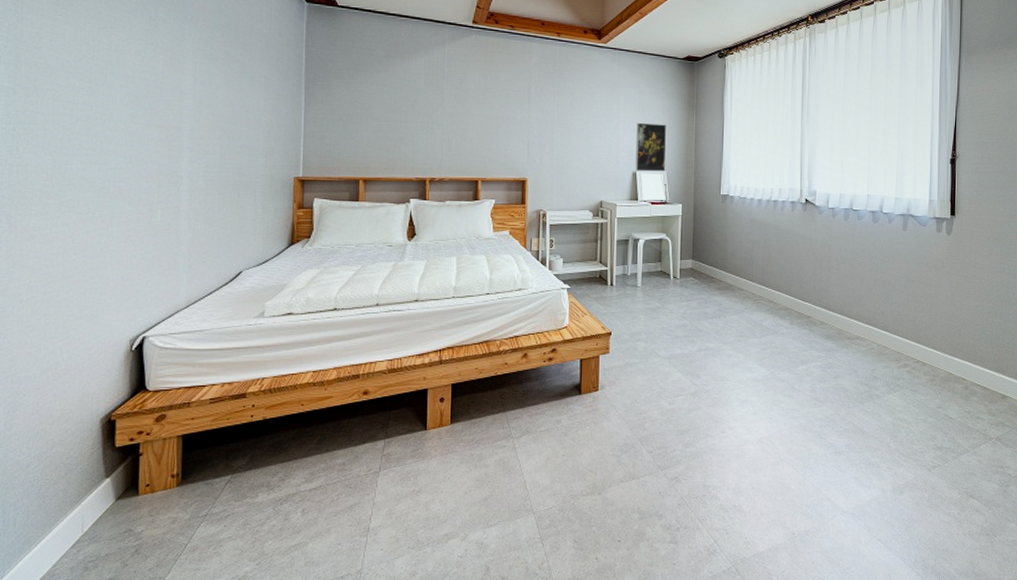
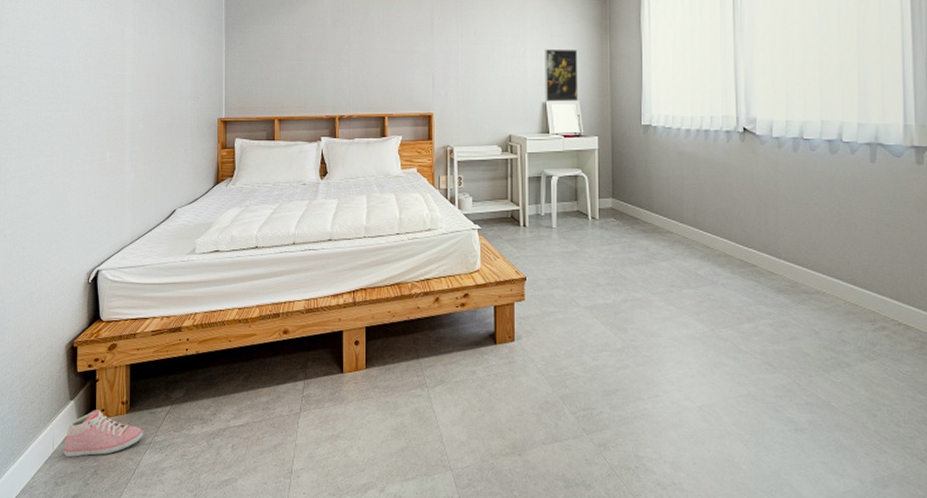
sneaker: none [96,486,197,538] -> present [63,410,143,457]

